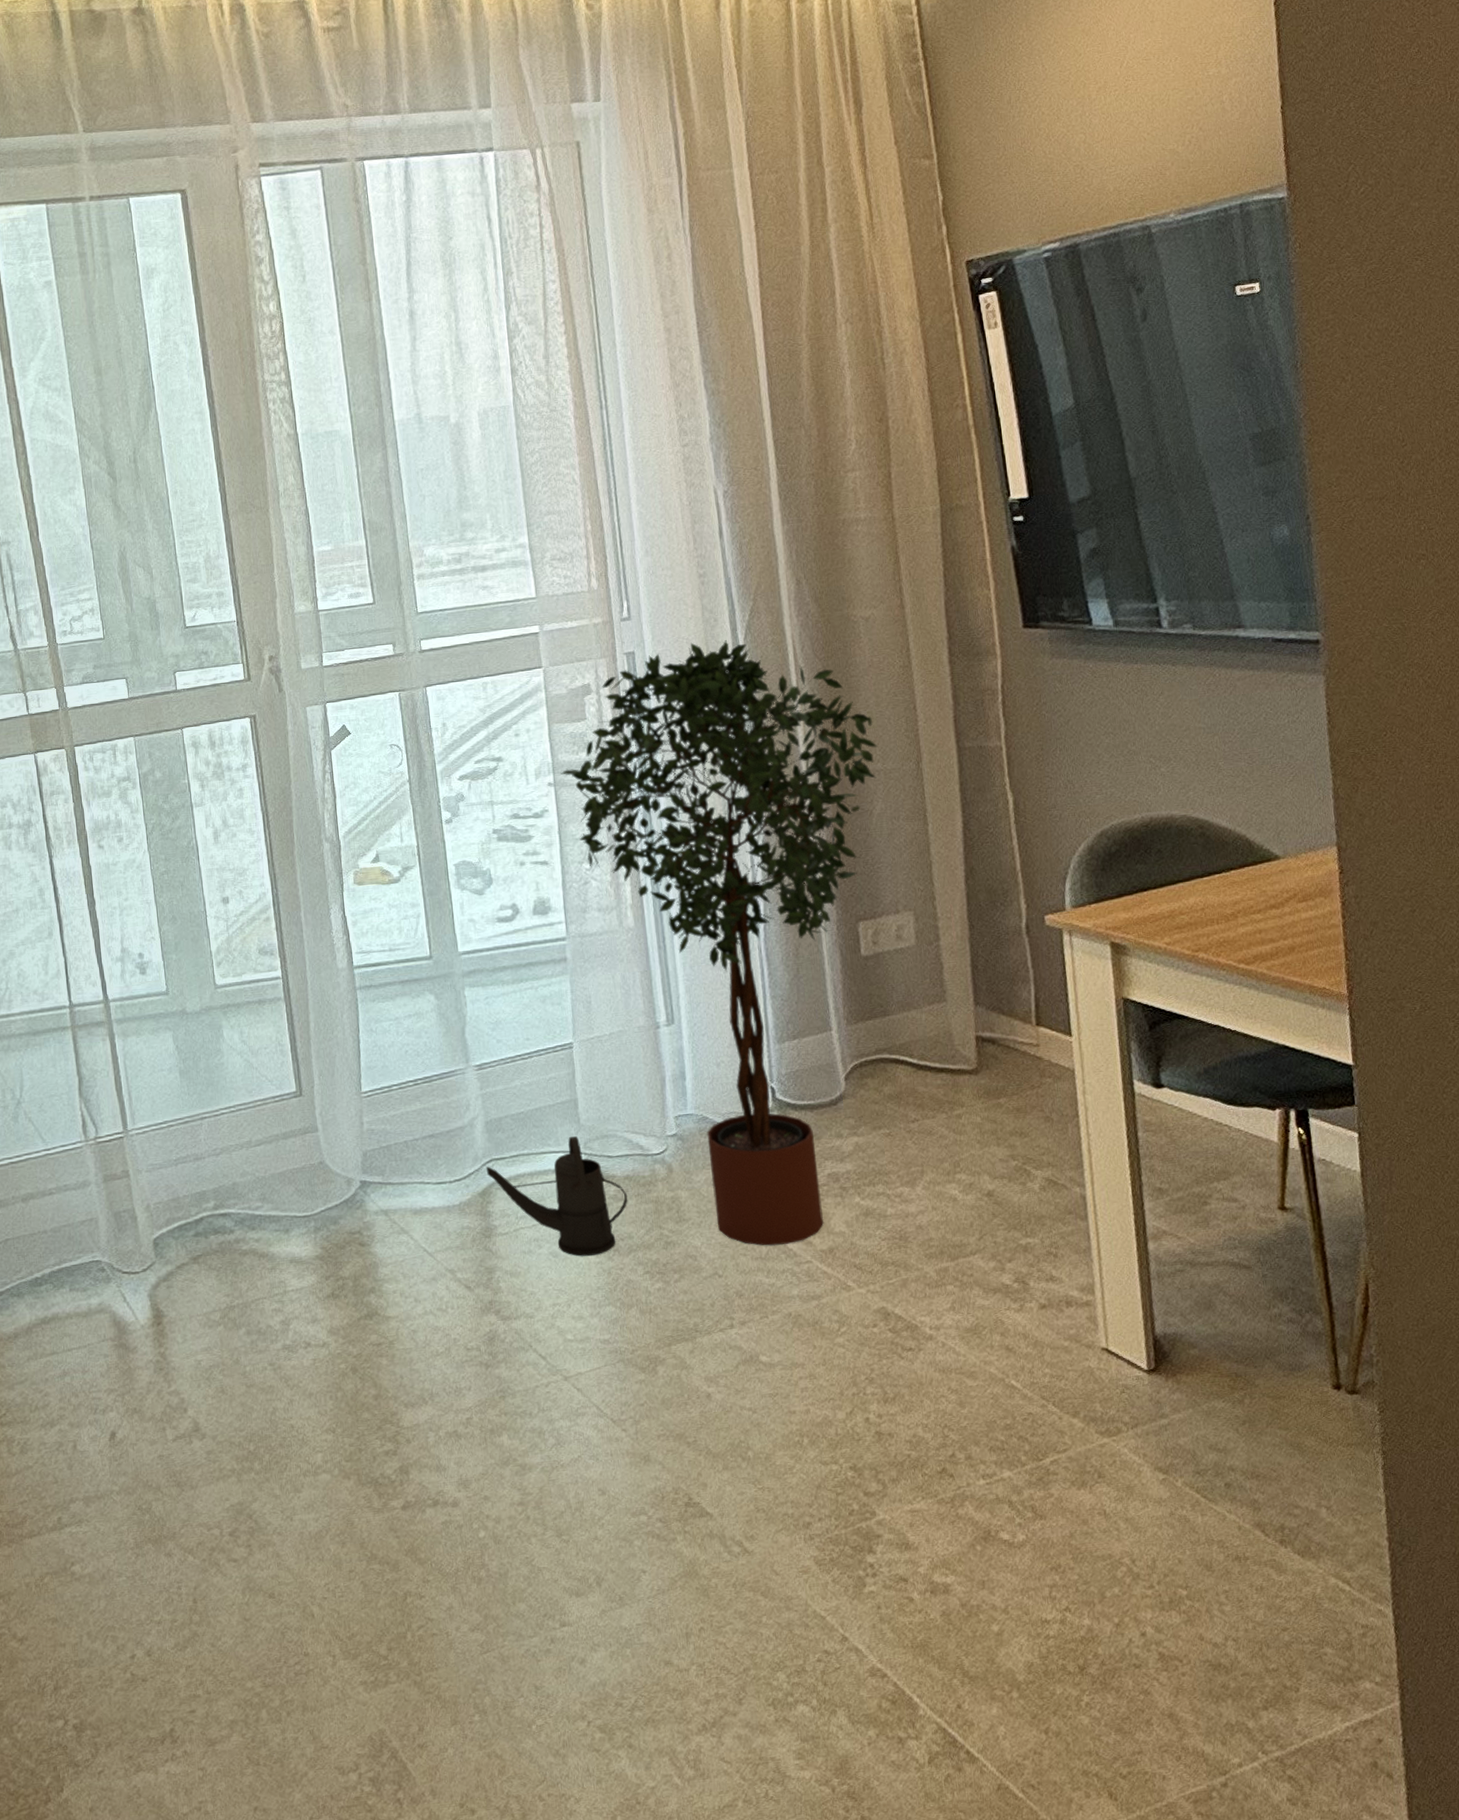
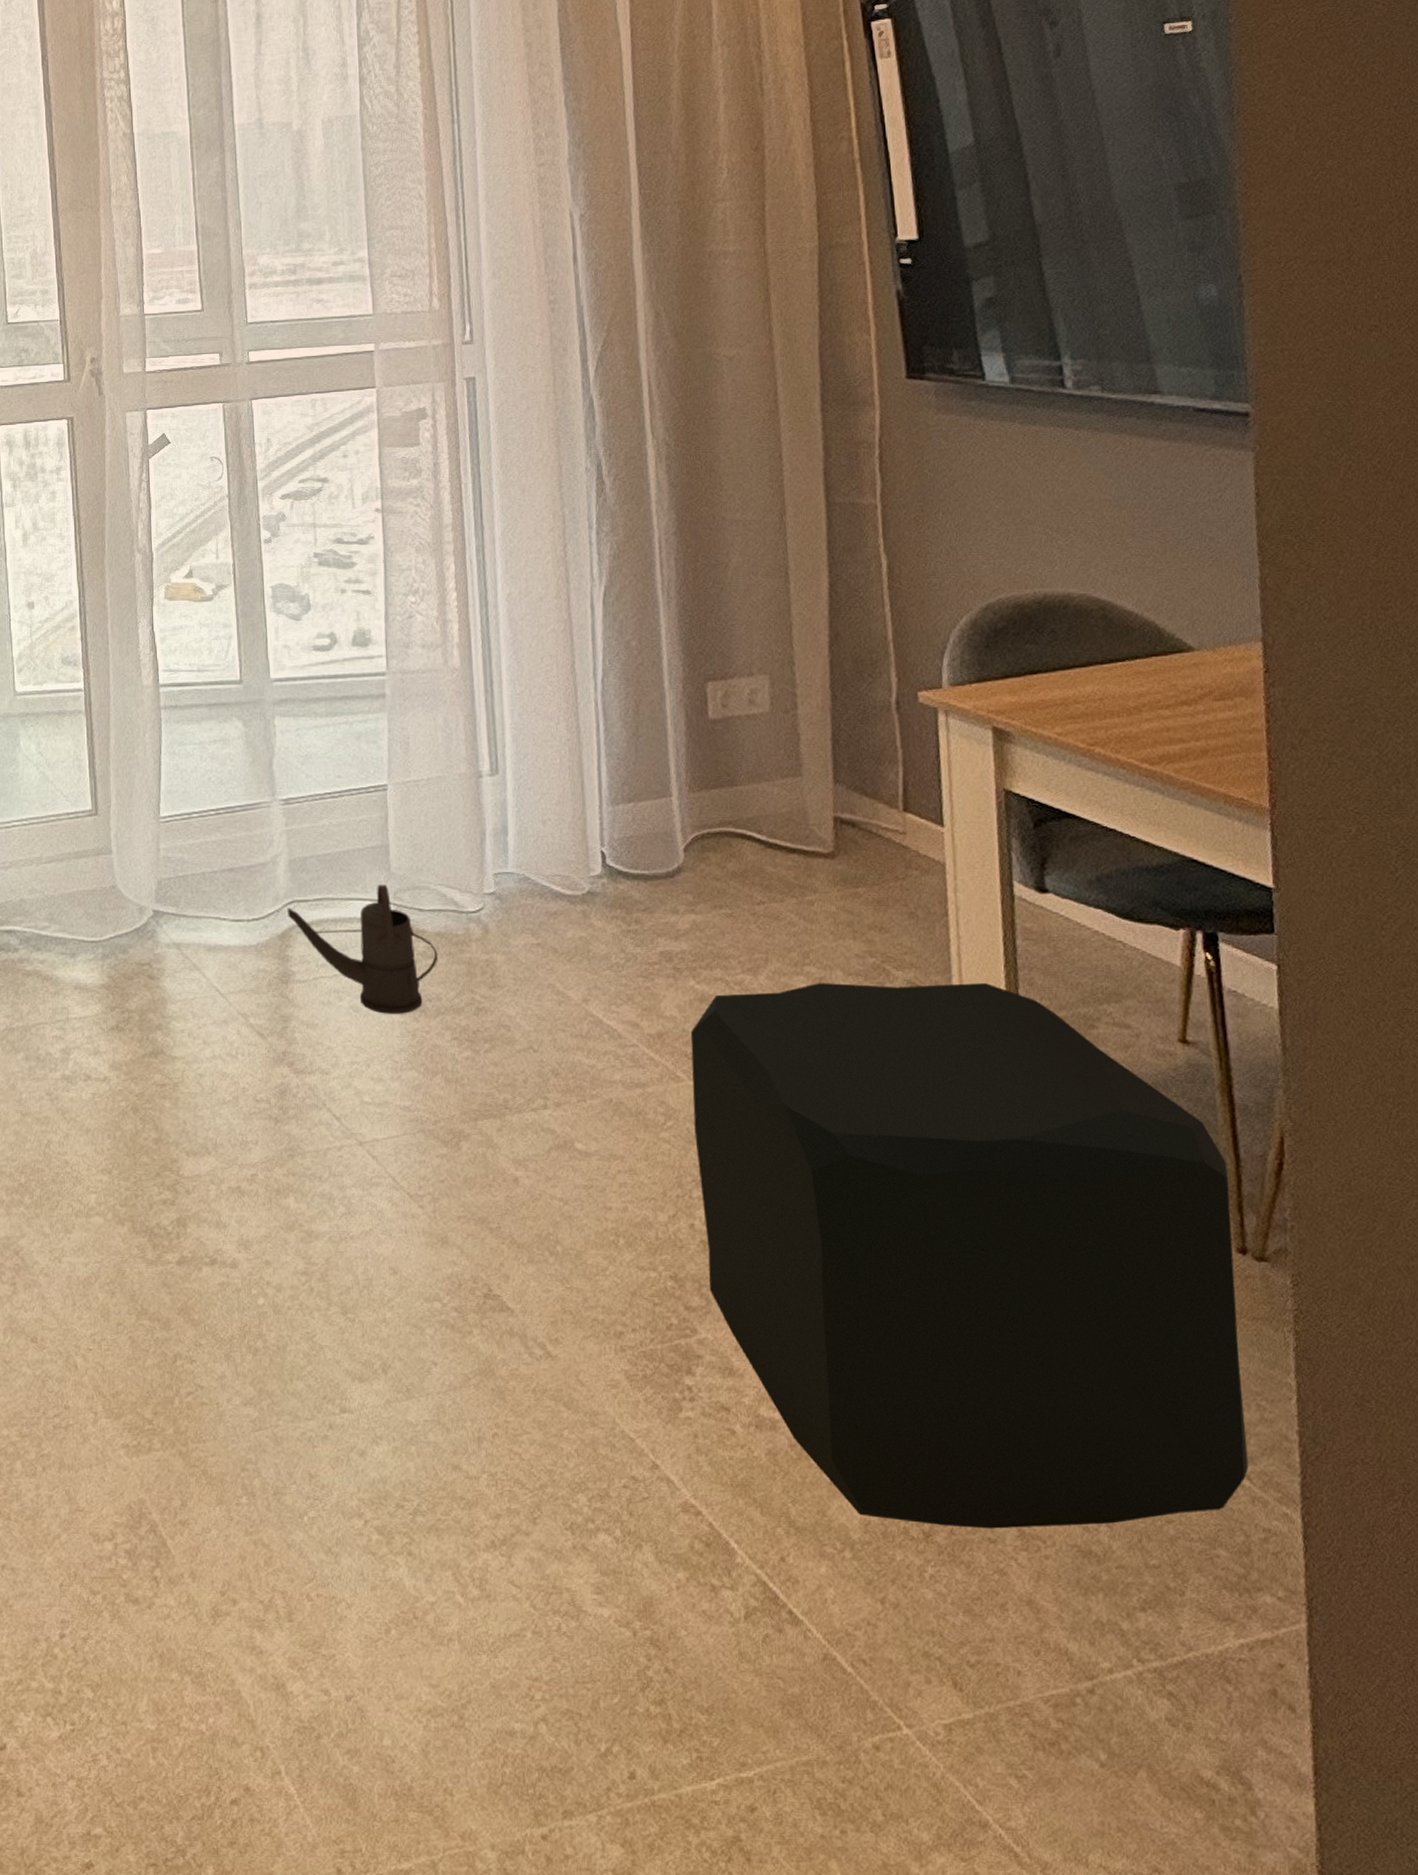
potted tree: present [560,640,878,1246] -> none [389,371,738,1023]
pouf: none [858,1173,1349,1659] -> present [690,982,1249,1529]

